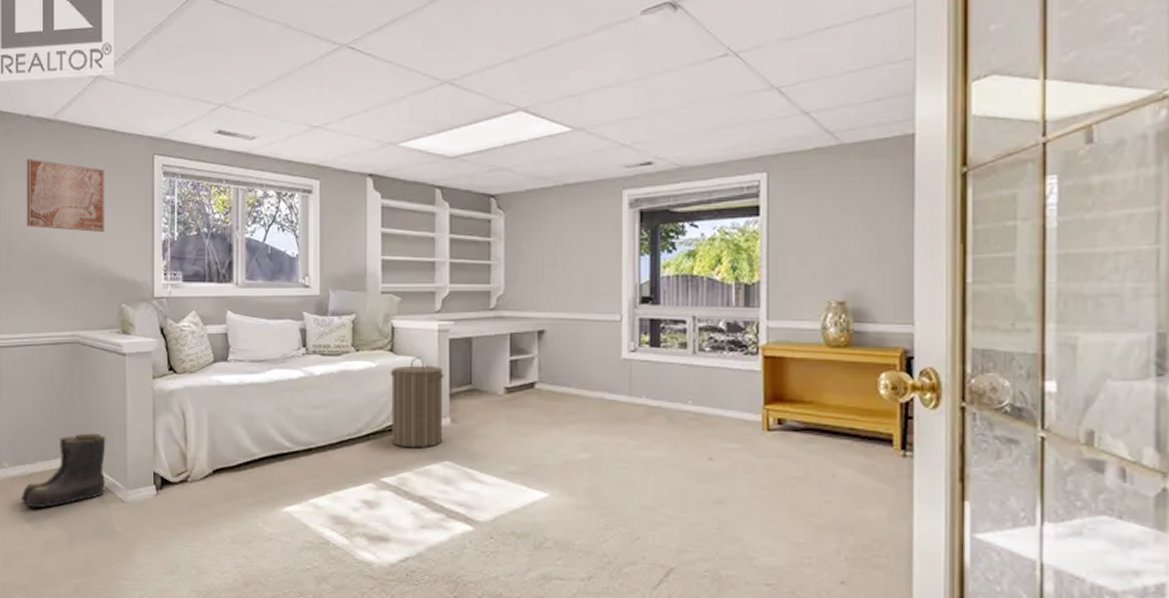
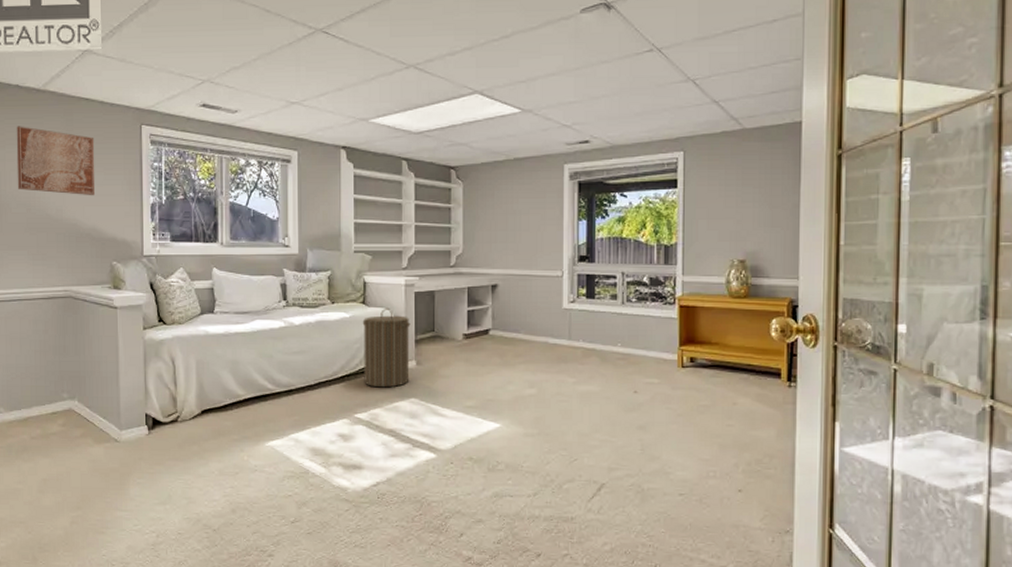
boots: present [21,433,106,508] -> none [17,380,100,449]

